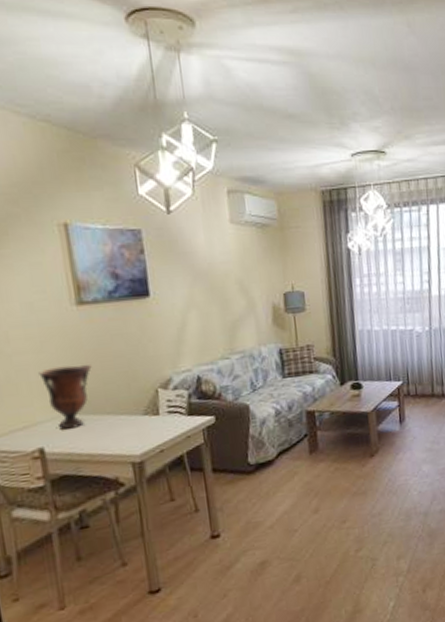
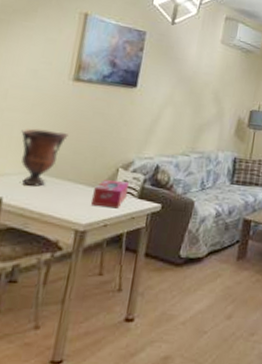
tissue box: none [138,401,175,433] -> present [91,180,129,209]

